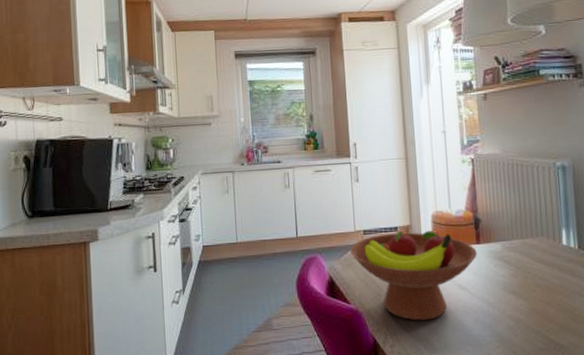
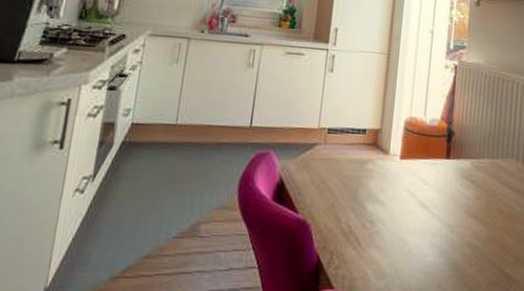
fruit bowl: present [350,230,477,321] -> none [309,133,445,240]

